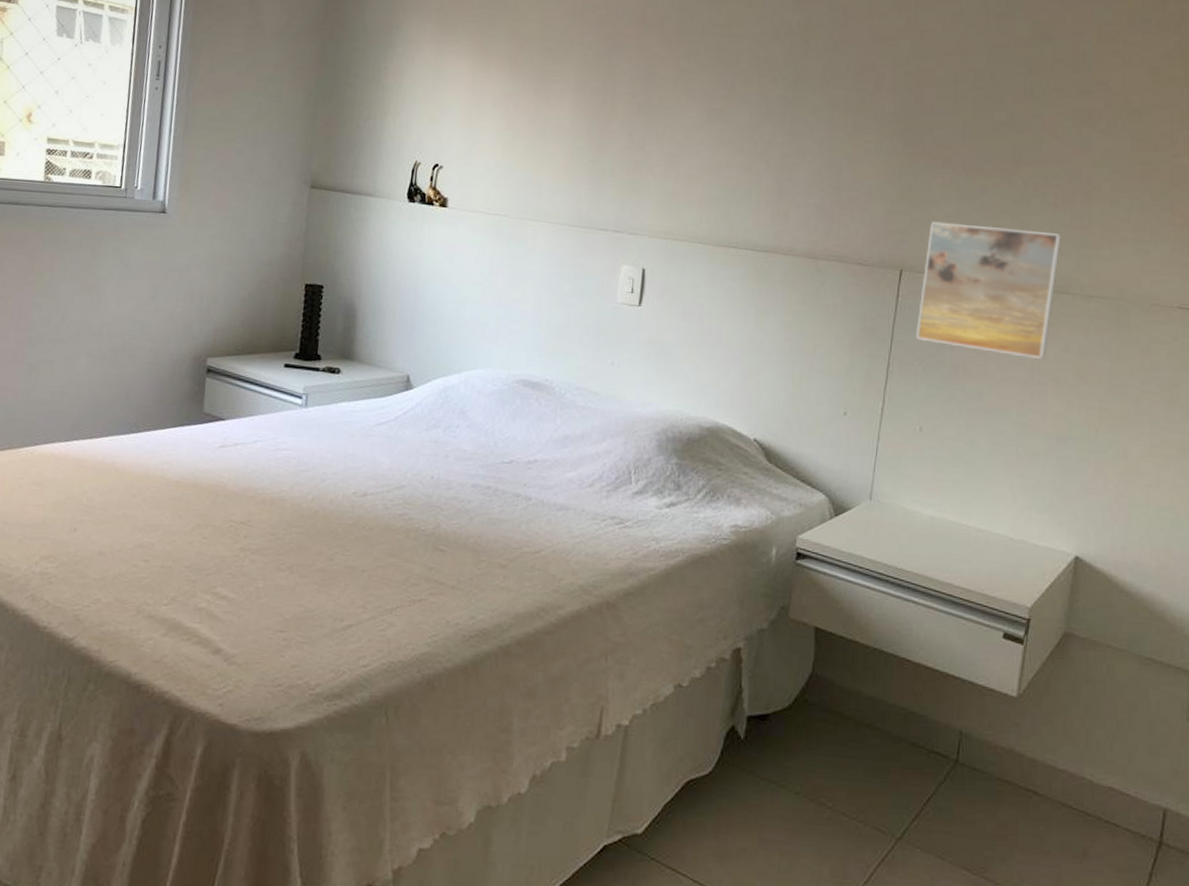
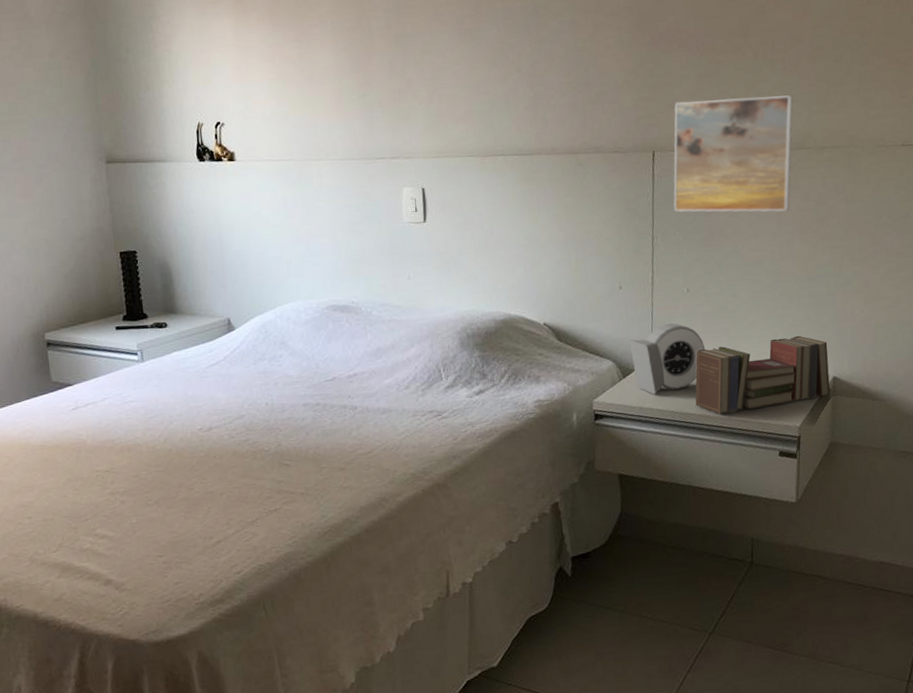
alarm clock: none [846,463,933,542] -> present [629,323,706,395]
book: none [914,498,1073,578] -> present [695,335,831,415]

